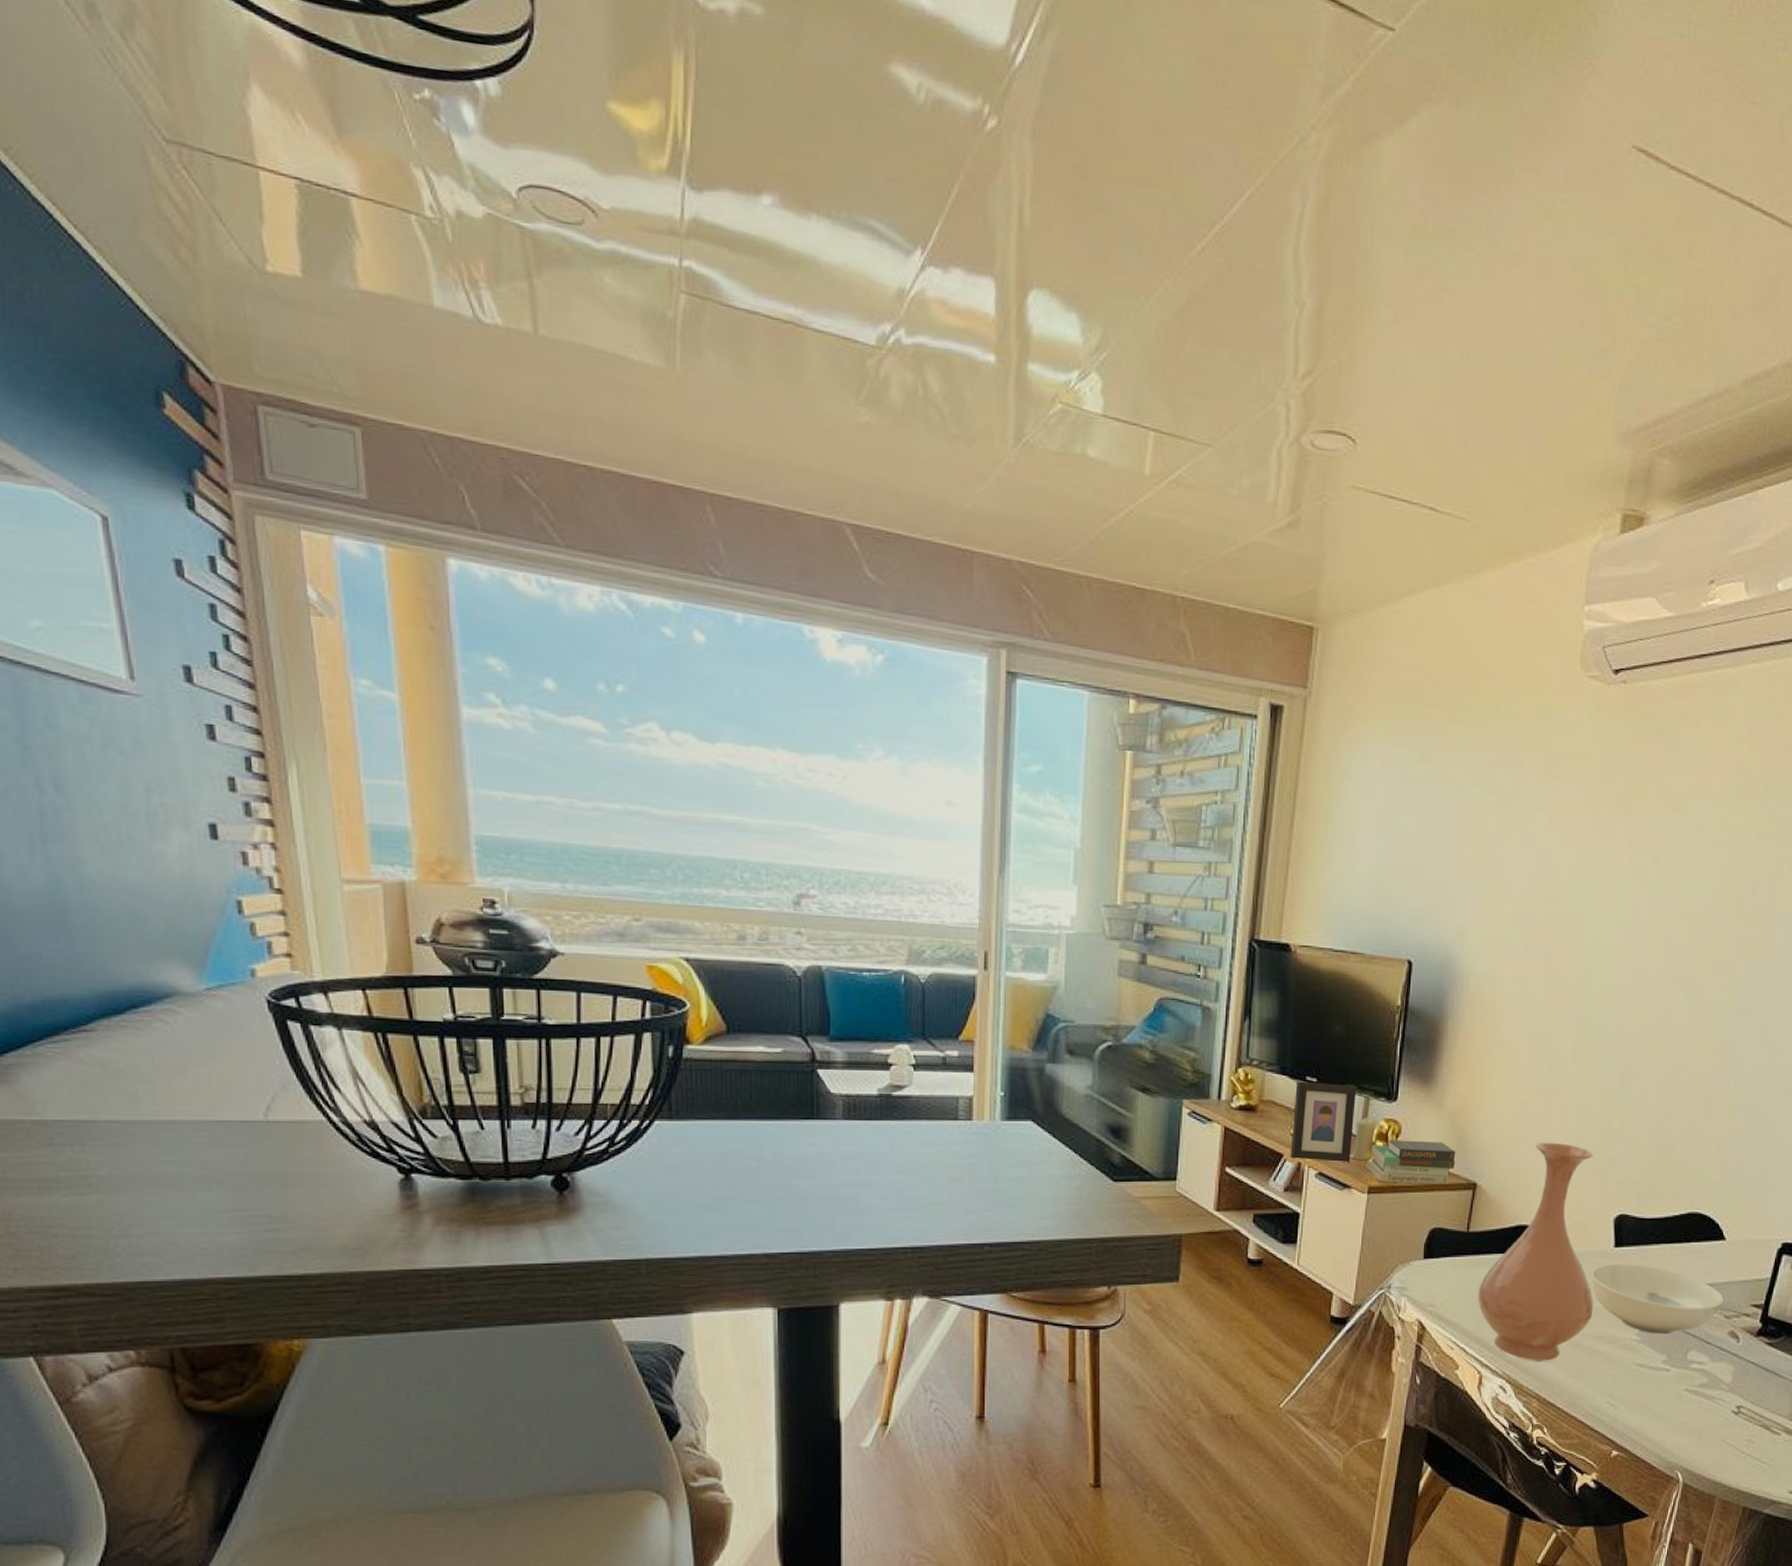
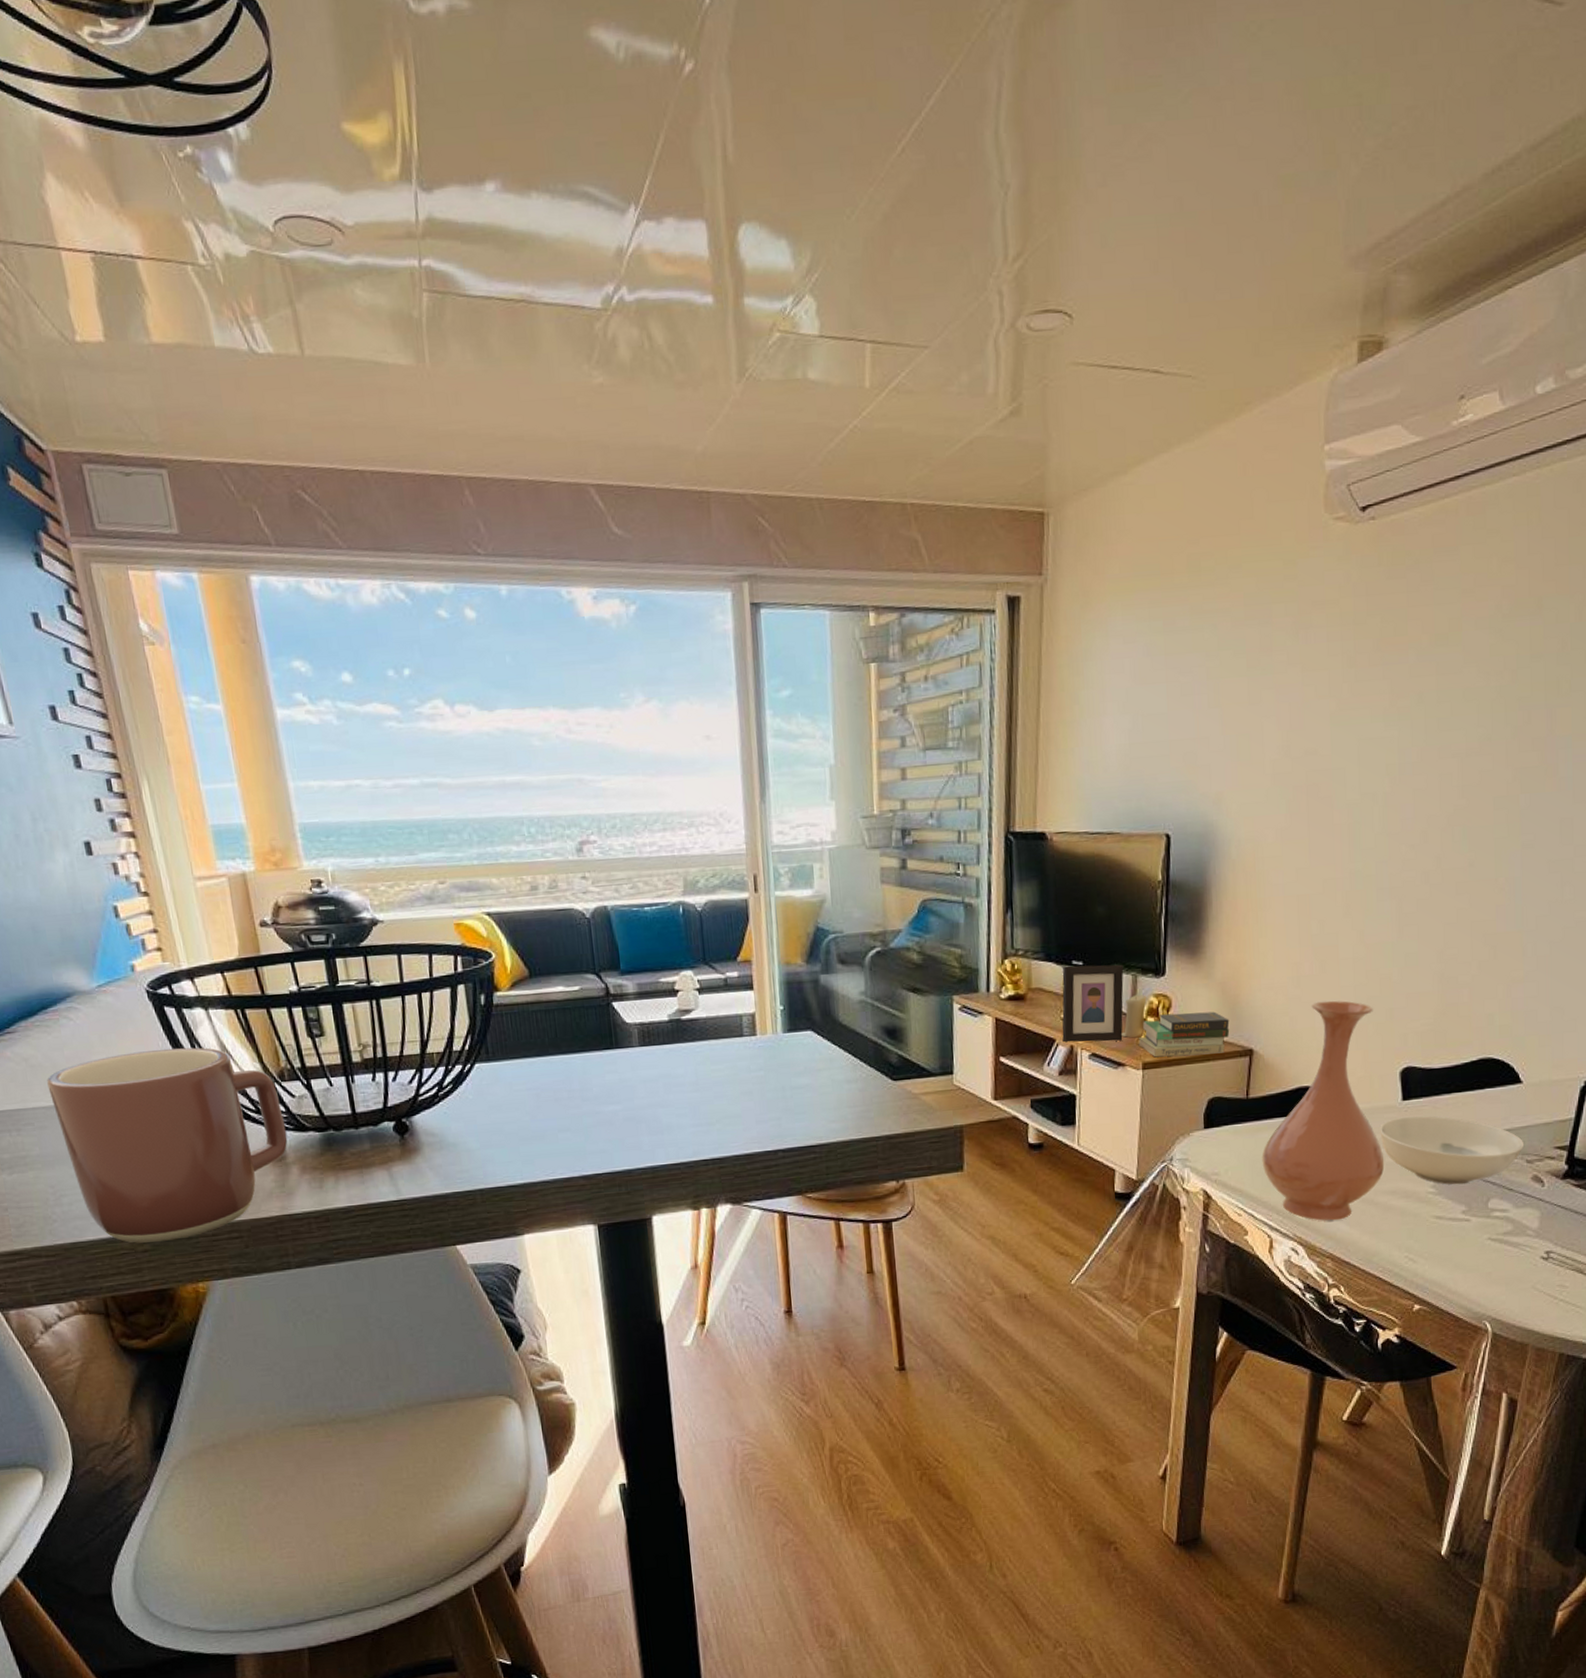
mug: none [128,1068,423,1288] -> present [47,1047,288,1243]

